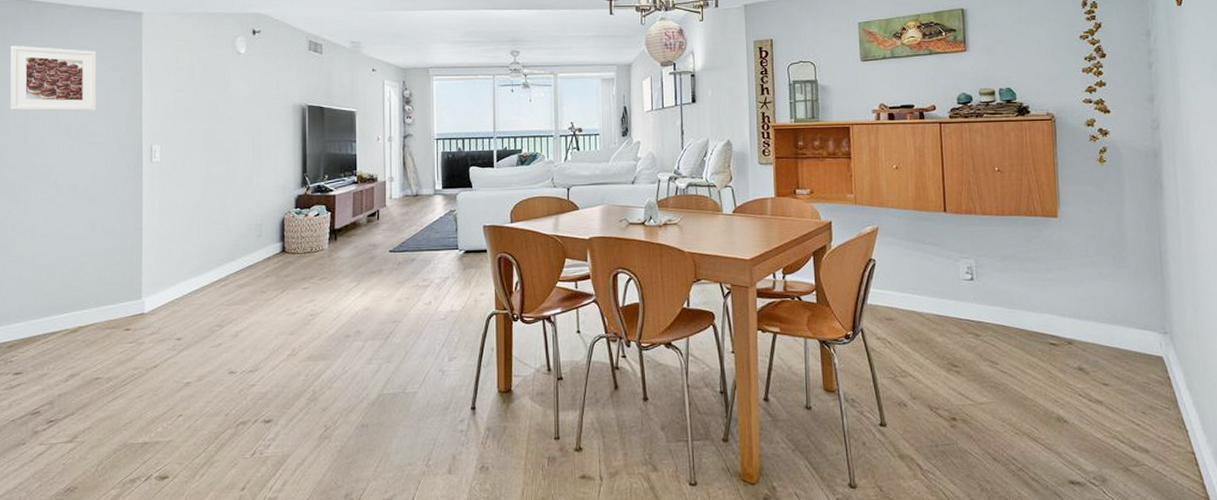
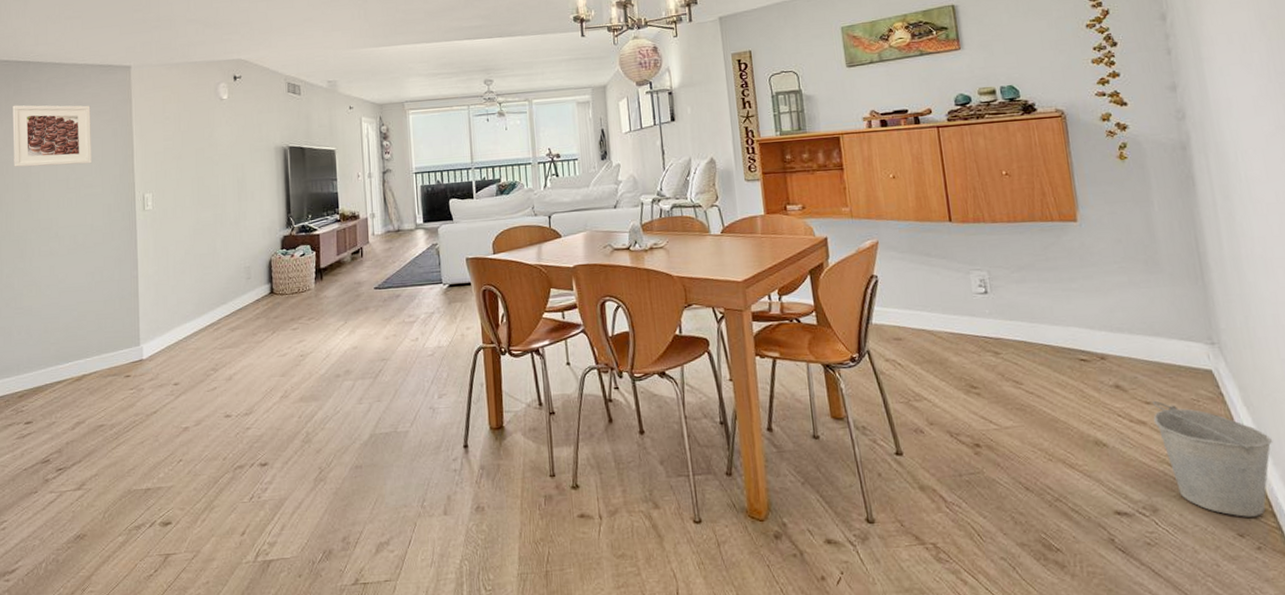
bucket: none [1109,382,1209,488] -> present [1153,400,1273,517]

